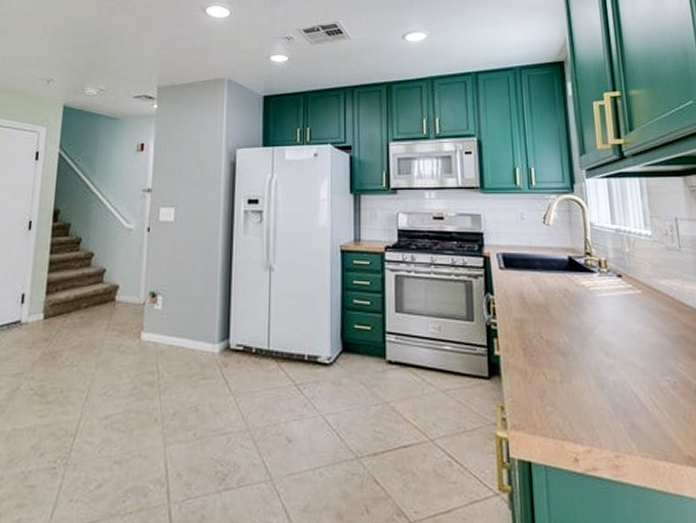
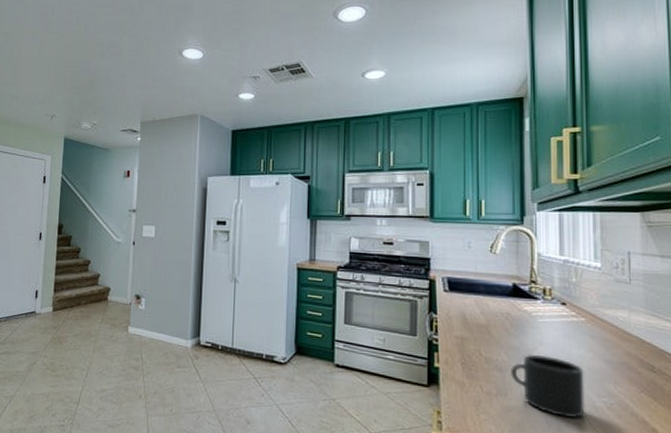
mug: none [573,333,650,401] -> present [511,353,585,418]

